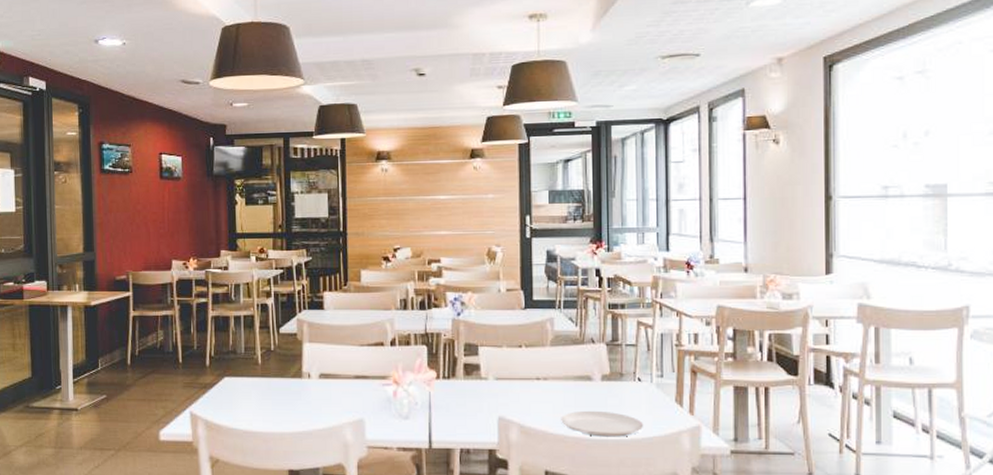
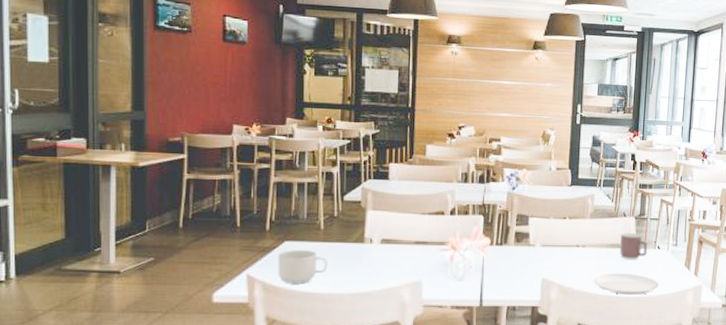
cup: none [219,385,267,421] -> present [278,249,328,283]
mug: none [589,363,625,395] -> present [620,233,648,260]

